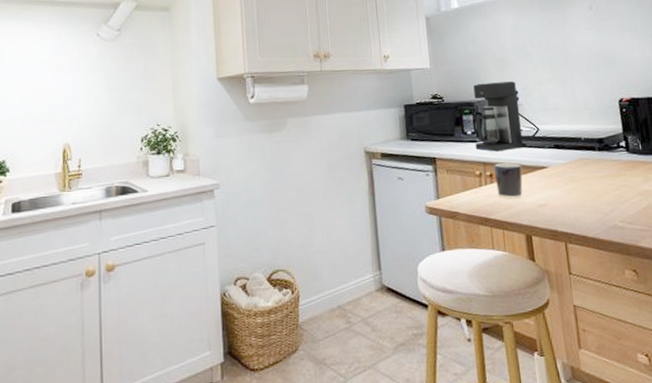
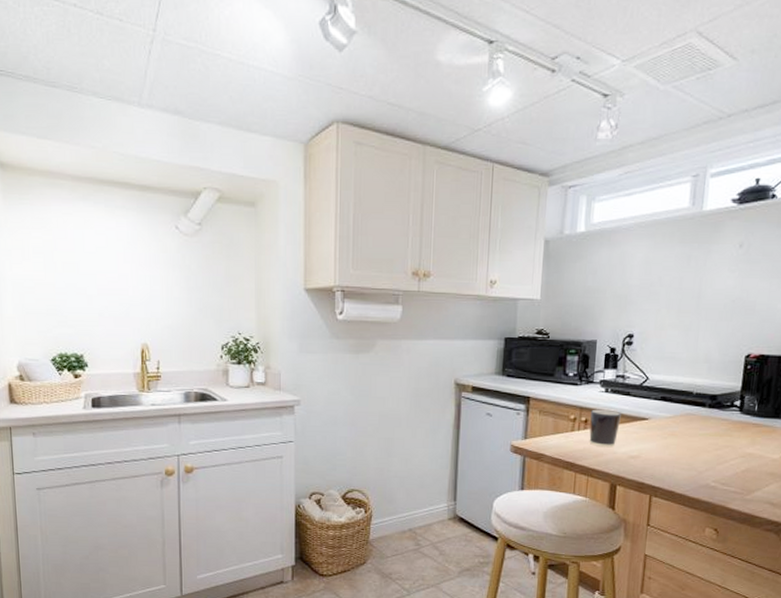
coffee maker: present [473,81,524,152] -> none [574,322,633,398]

